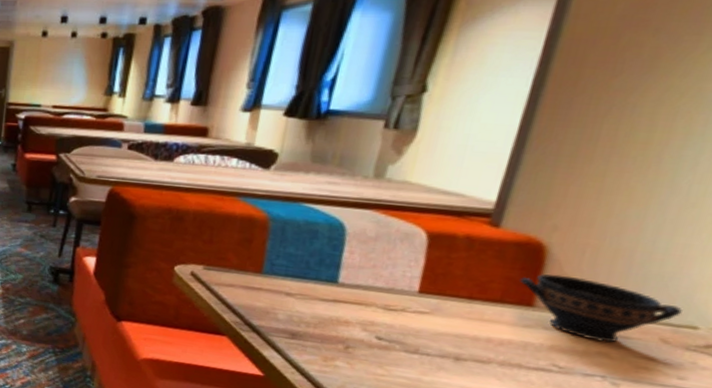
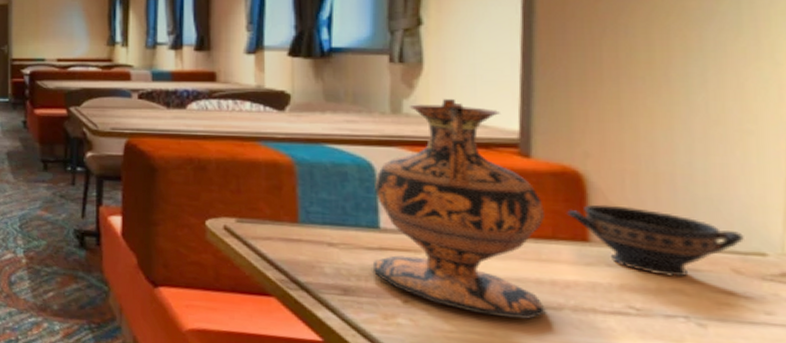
vase: none [322,167,500,370] -> present [372,99,547,319]

